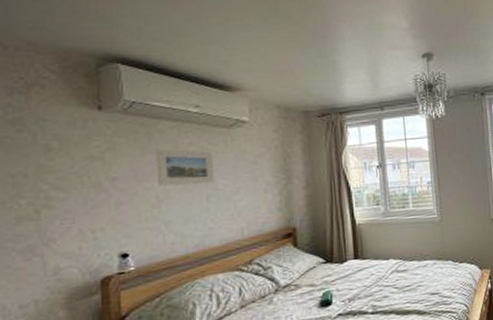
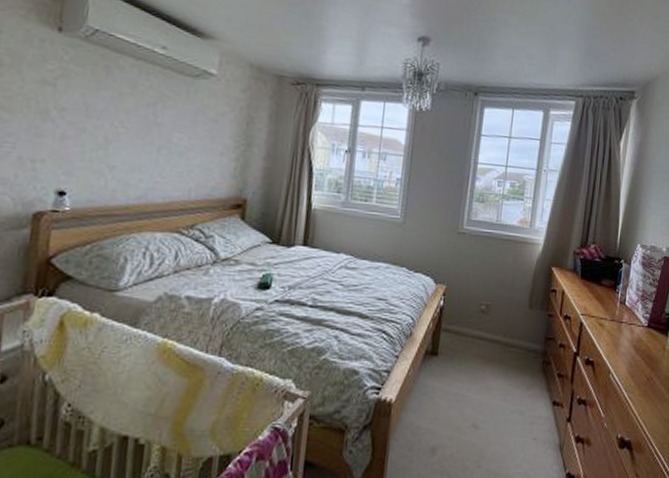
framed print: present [155,149,216,186] -> none [108,86,172,135]

